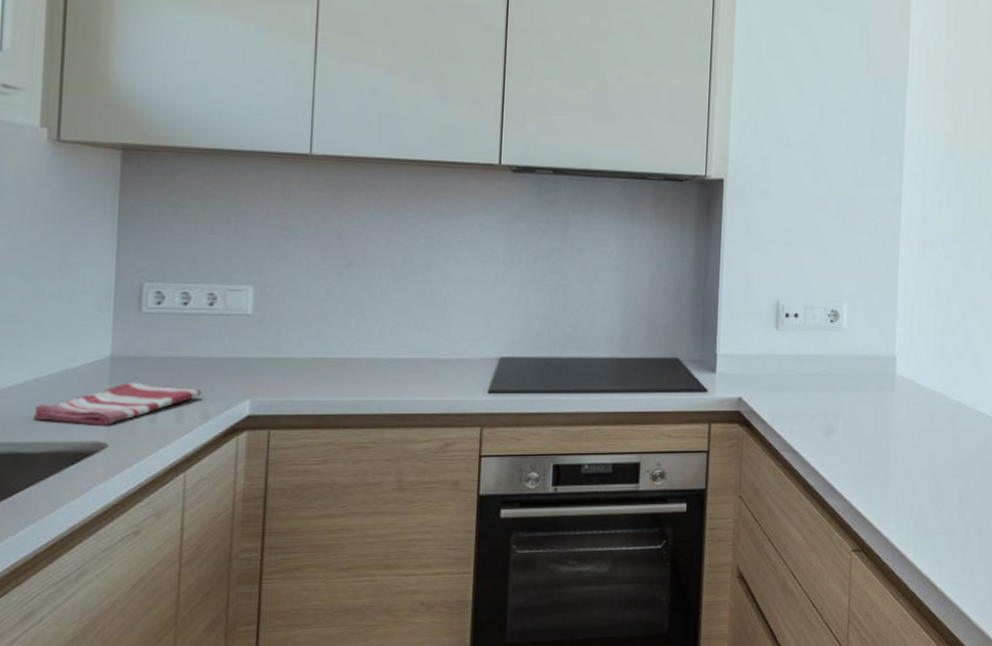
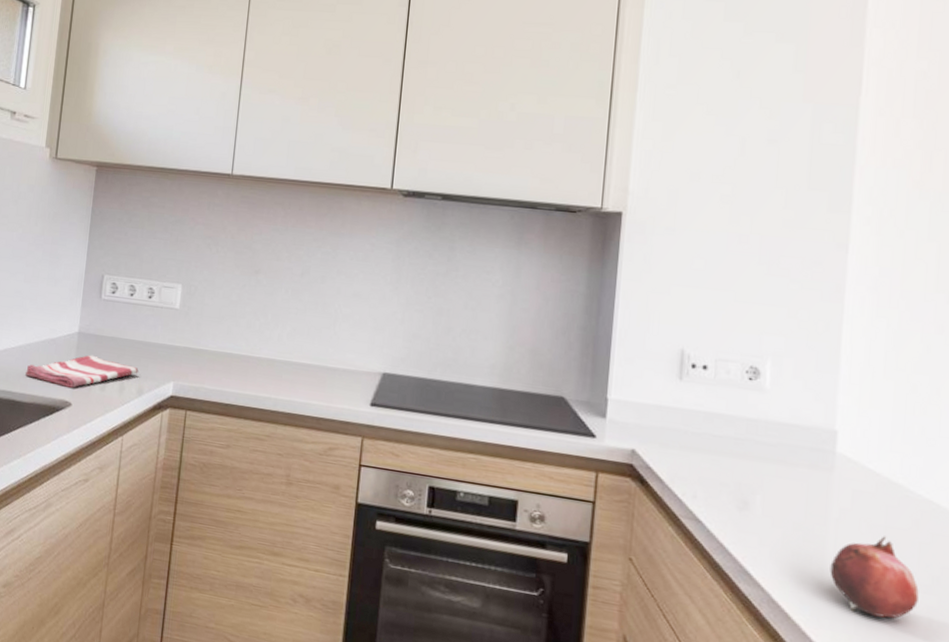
fruit: none [893,437,954,503] -> present [830,536,919,619]

